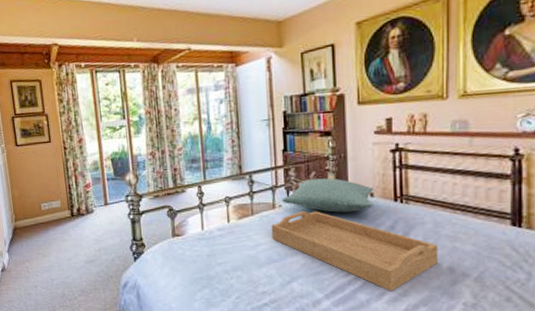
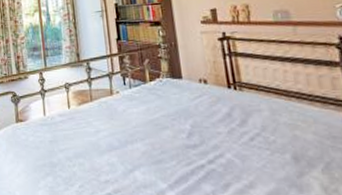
serving tray: present [271,211,439,291] -> none [110,97,281,182]
pillow: present [282,178,374,213] -> none [119,65,208,99]

